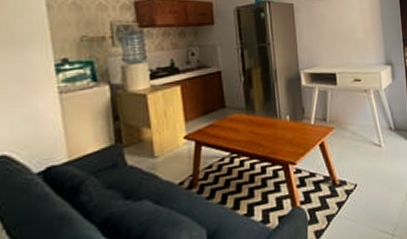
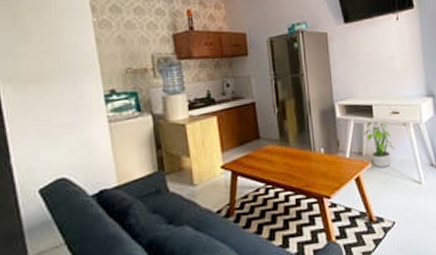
potted plant: none [328,87,356,133] -> present [364,120,394,168]

